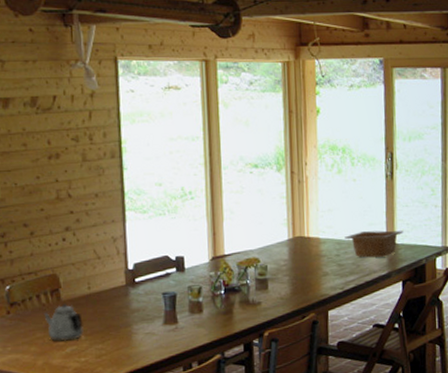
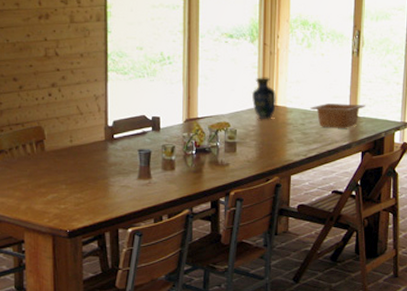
teapot: present [43,304,83,342] -> none [28,154,64,189]
vase: none [282,207,308,253] -> present [252,77,276,120]

